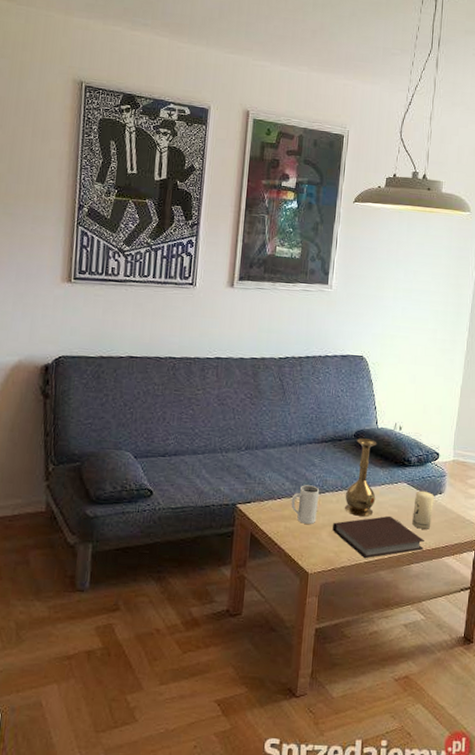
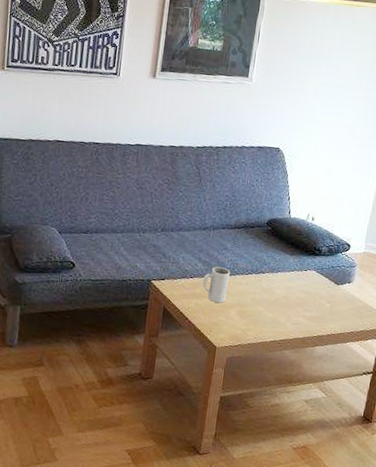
notebook: present [333,515,424,558] -> none [241,300,330,338]
vase: present [344,438,377,517] -> none [253,226,289,300]
candle: present [412,490,434,529] -> none [319,279,343,315]

